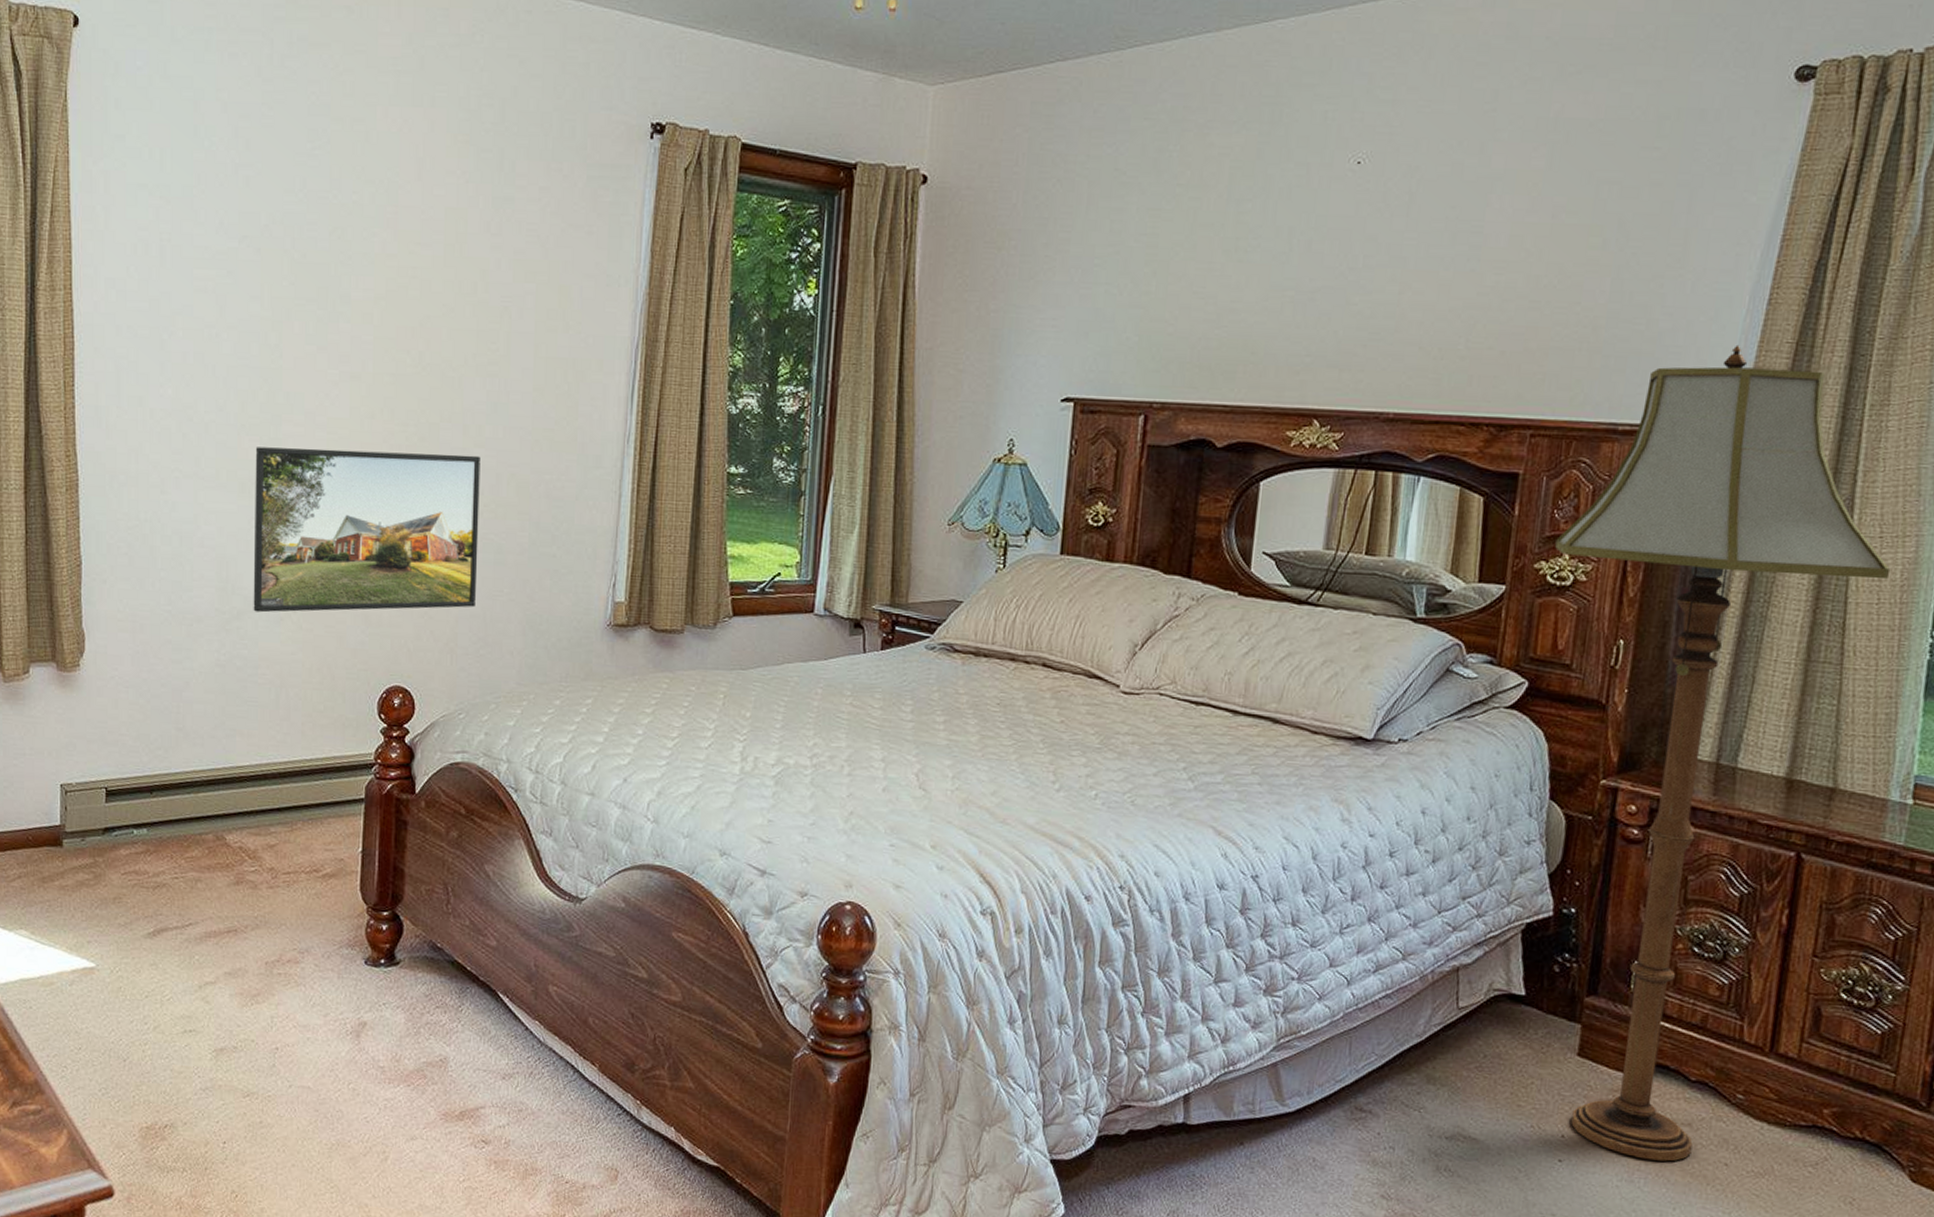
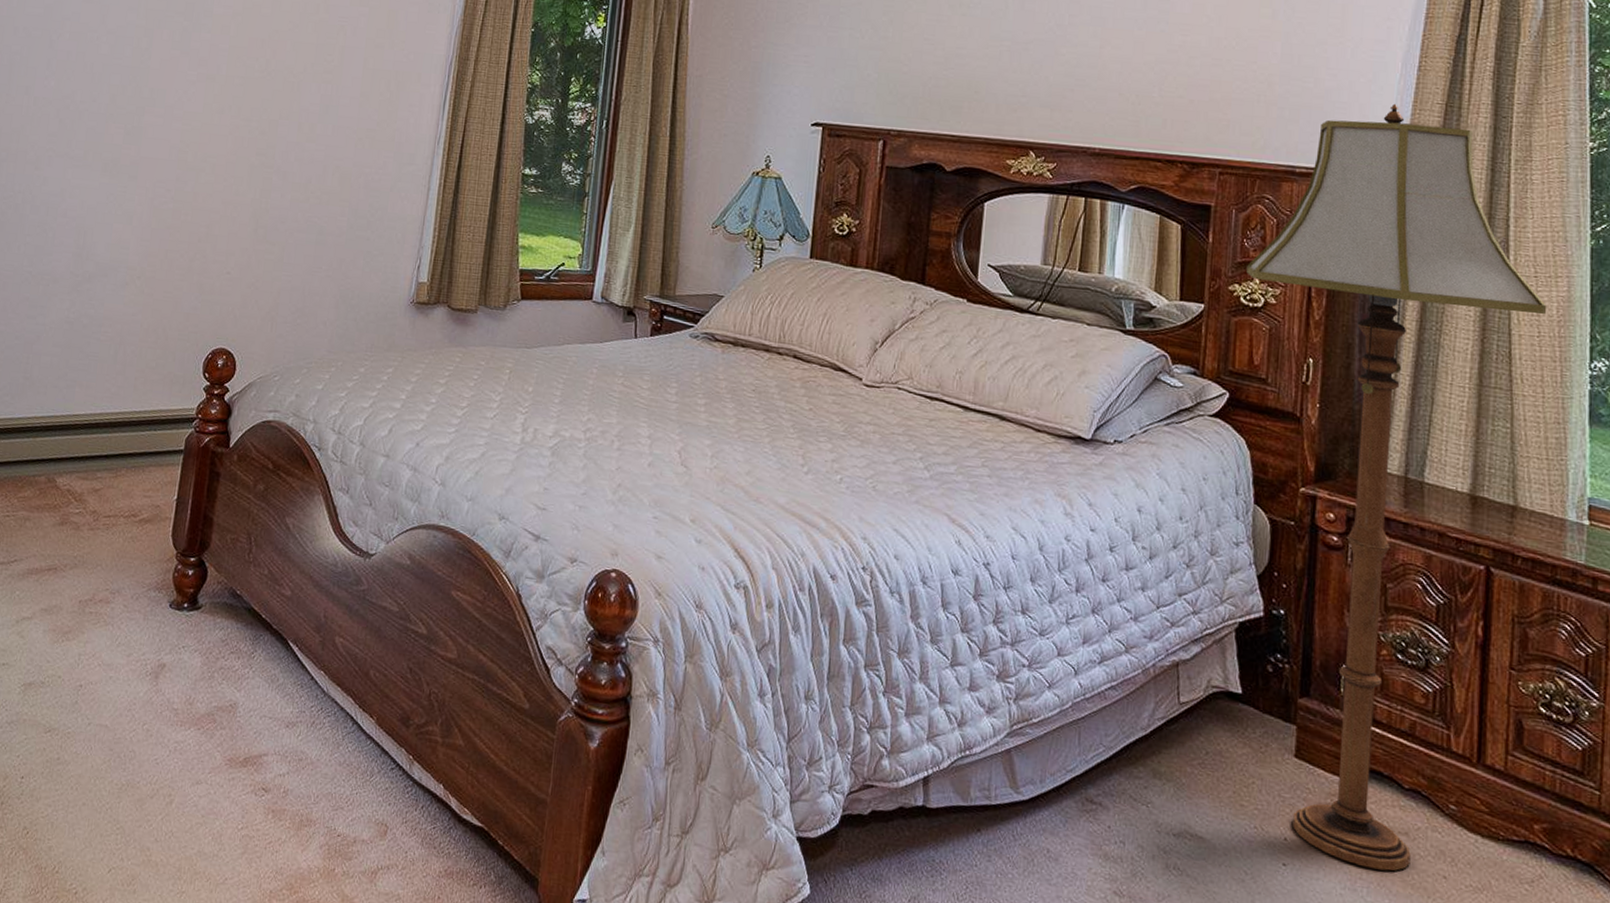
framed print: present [253,447,481,613] -> none [103,133,311,281]

